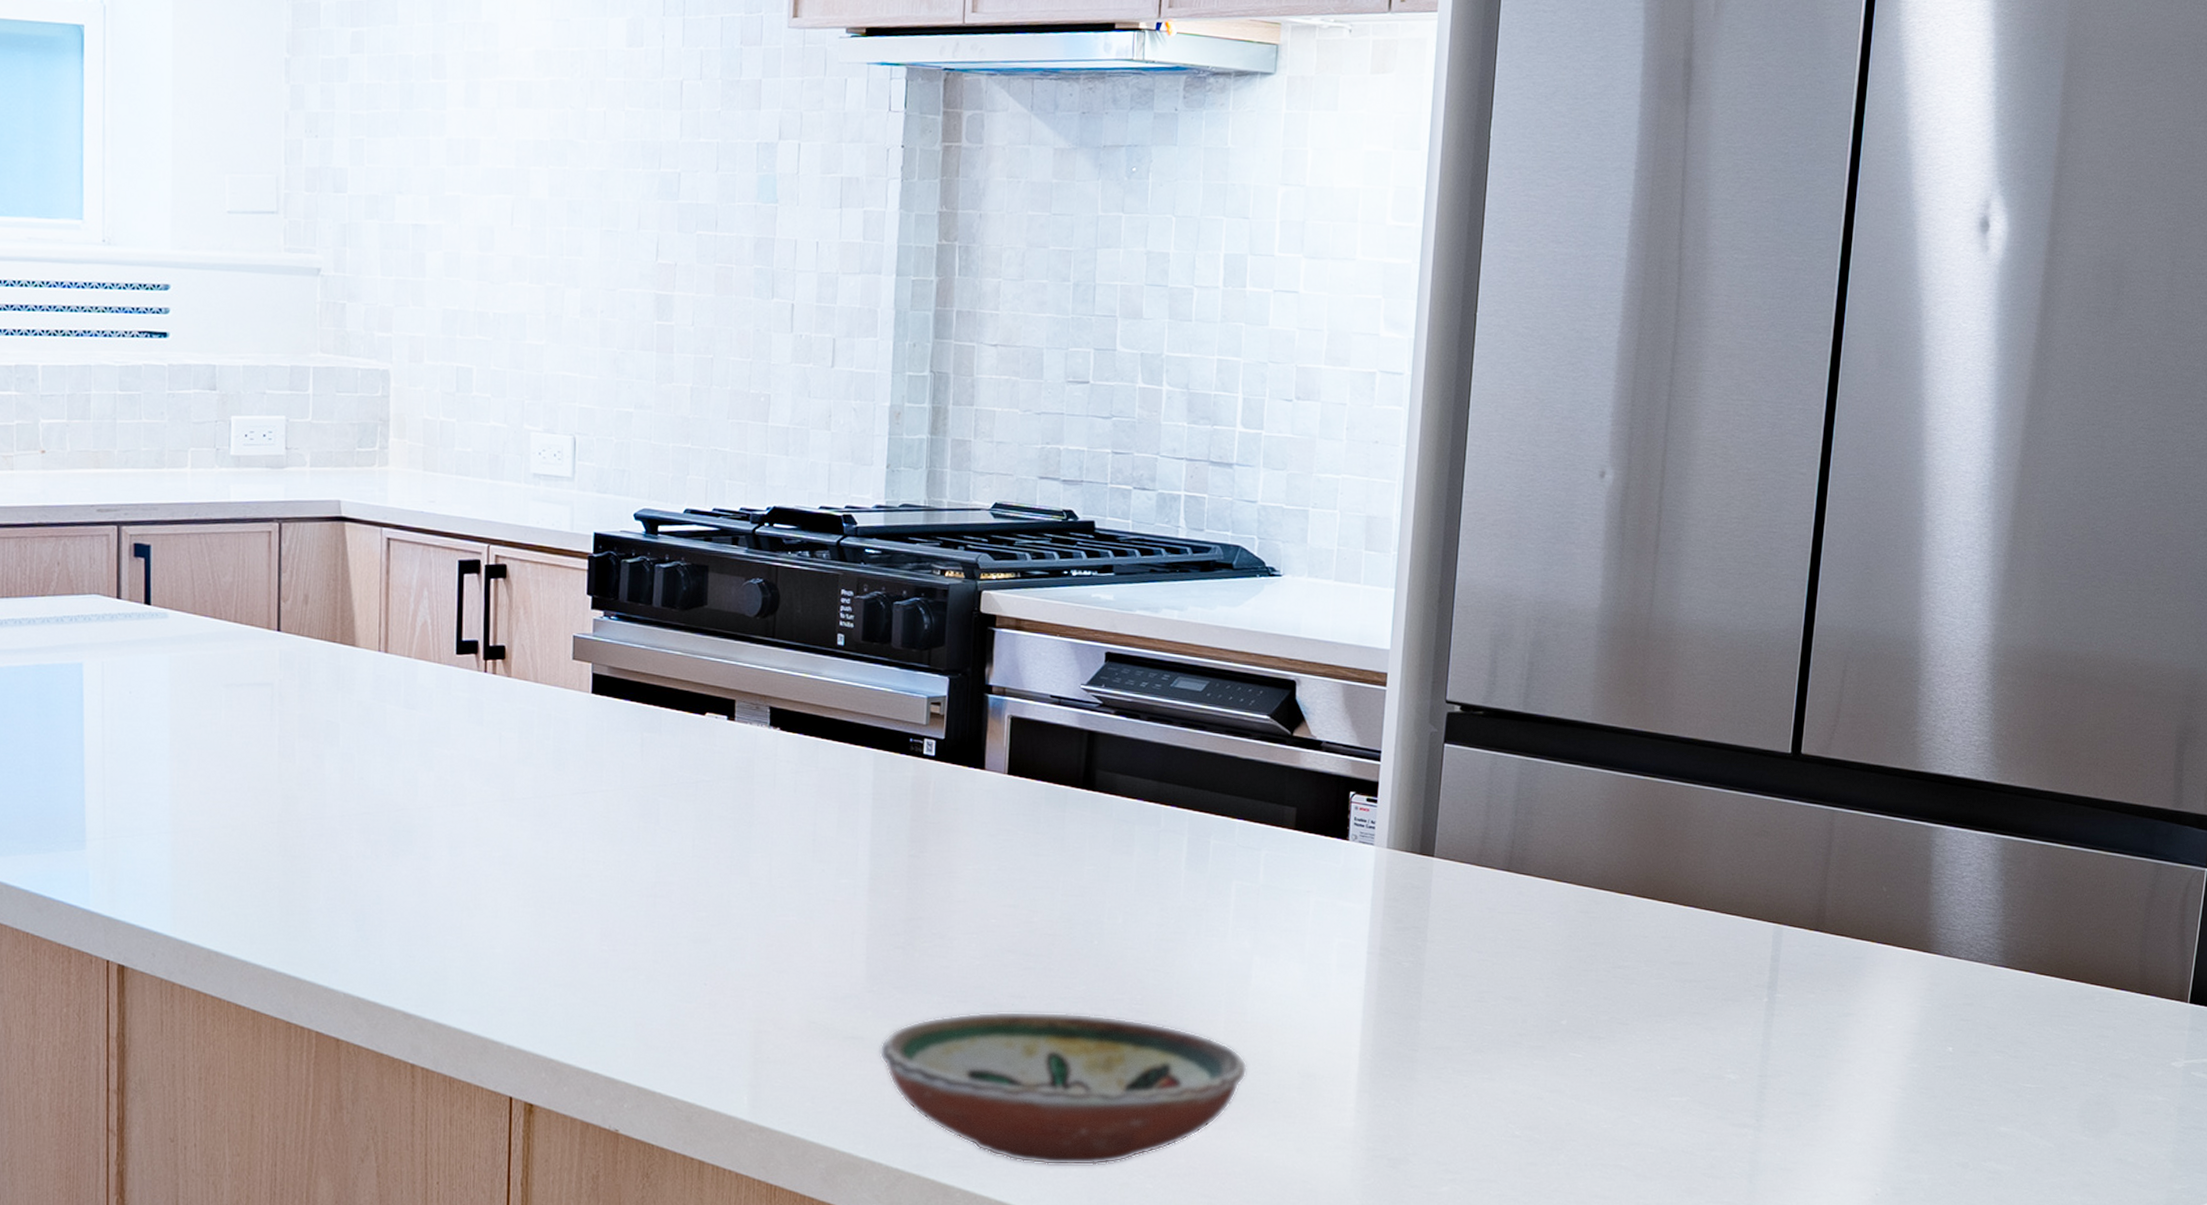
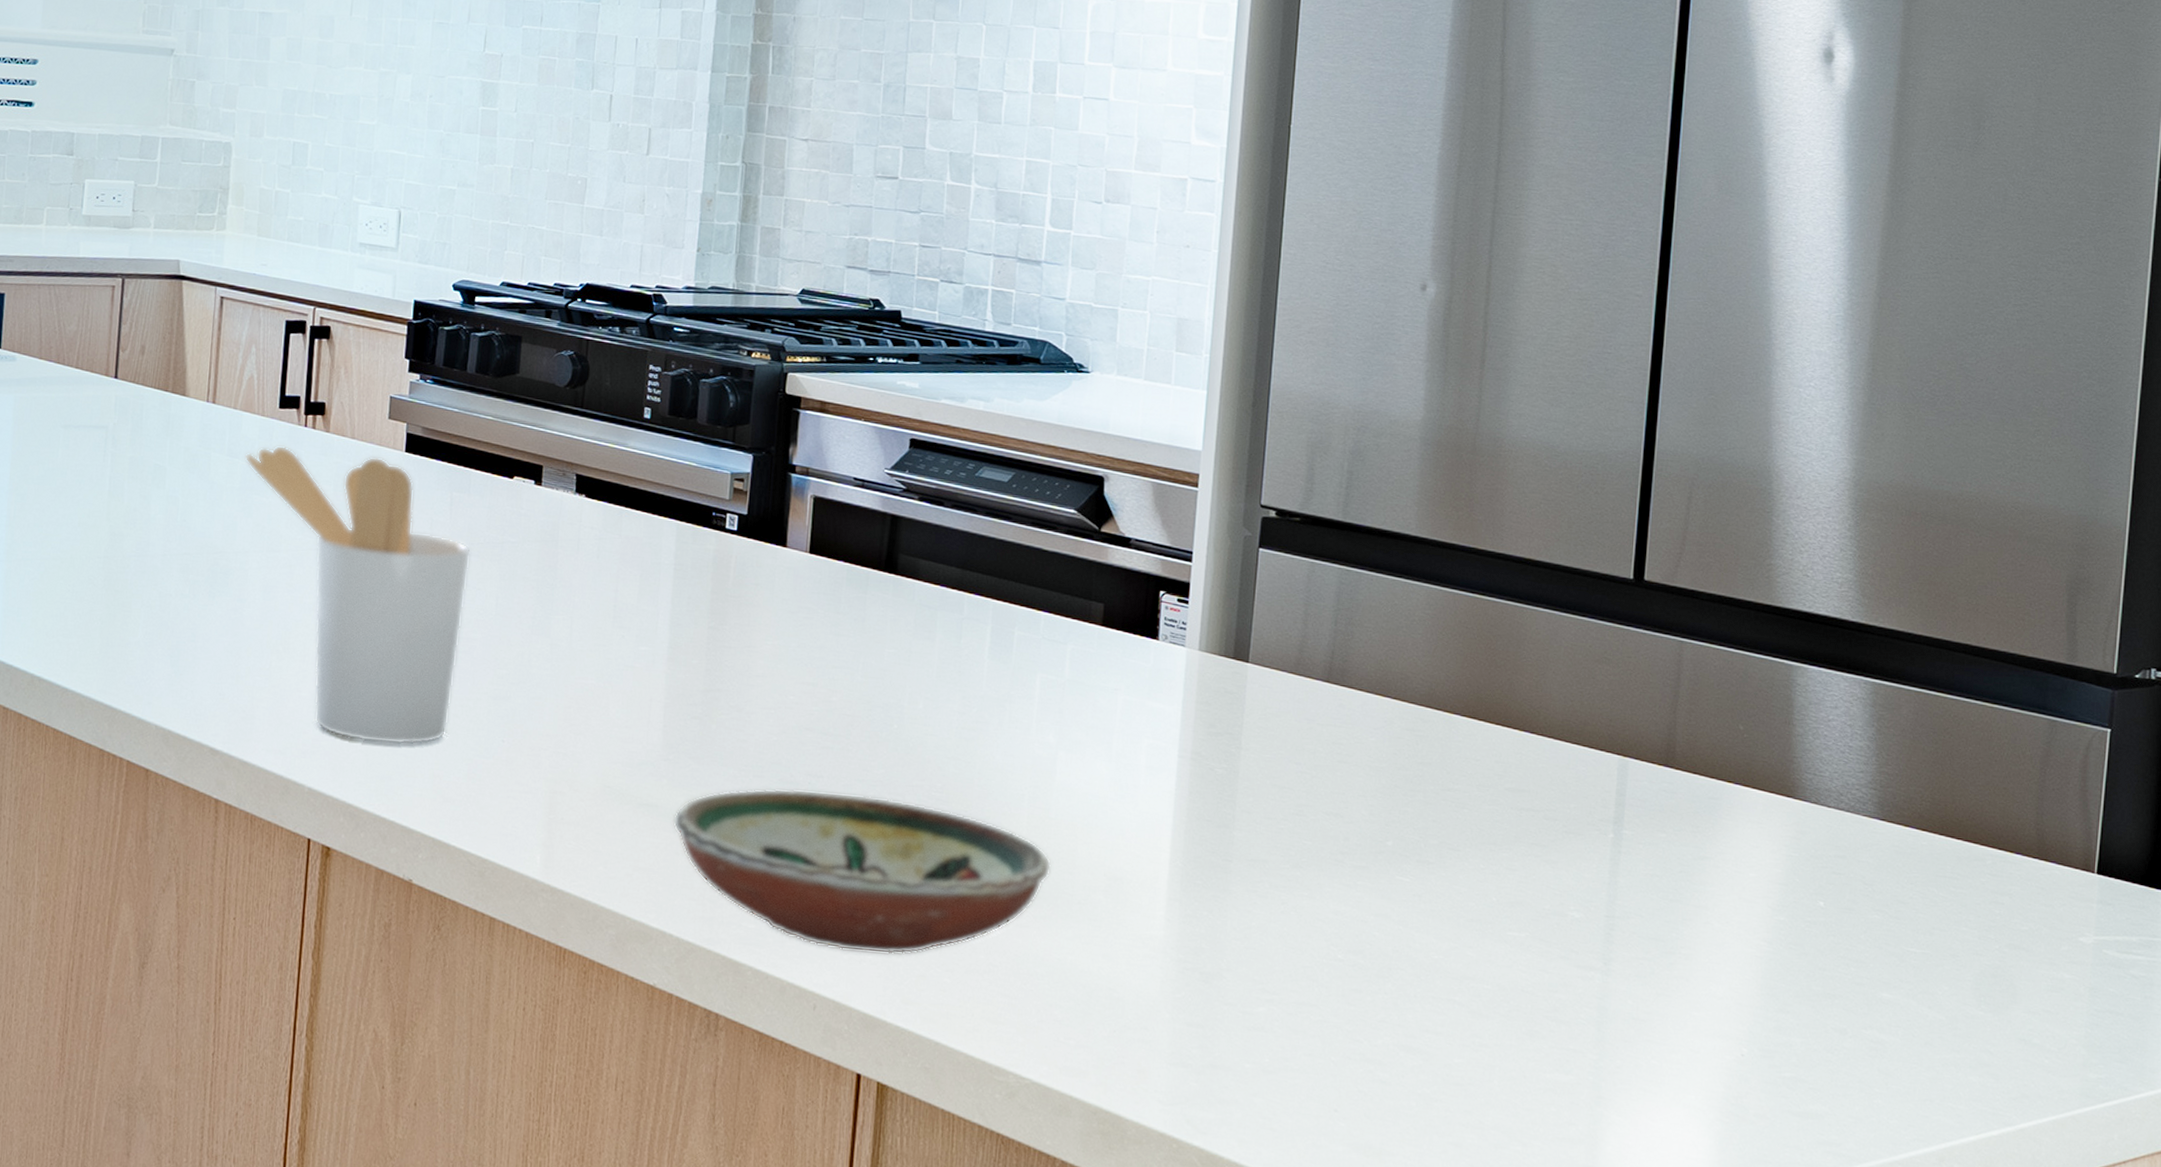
utensil holder: none [422,693,664,996] -> present [244,445,471,745]

